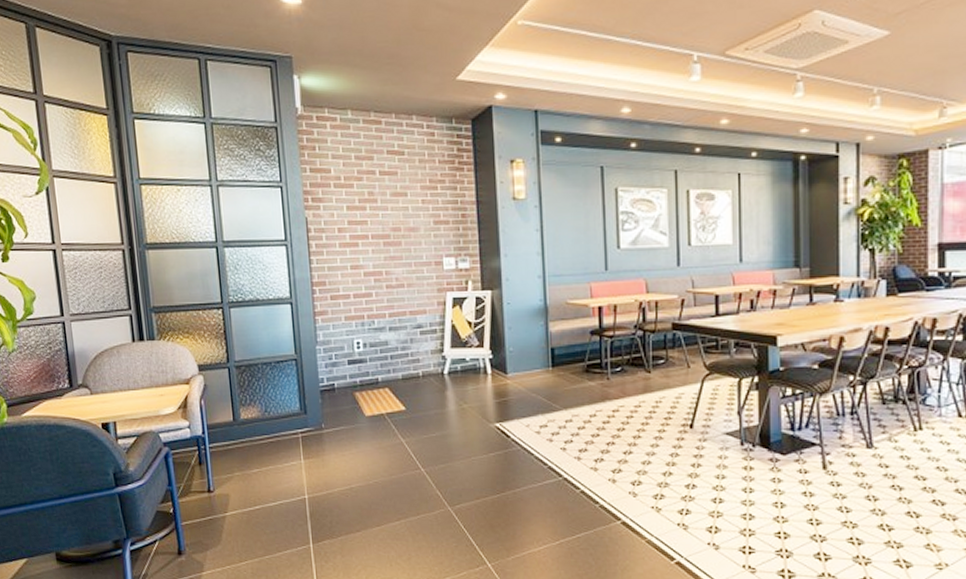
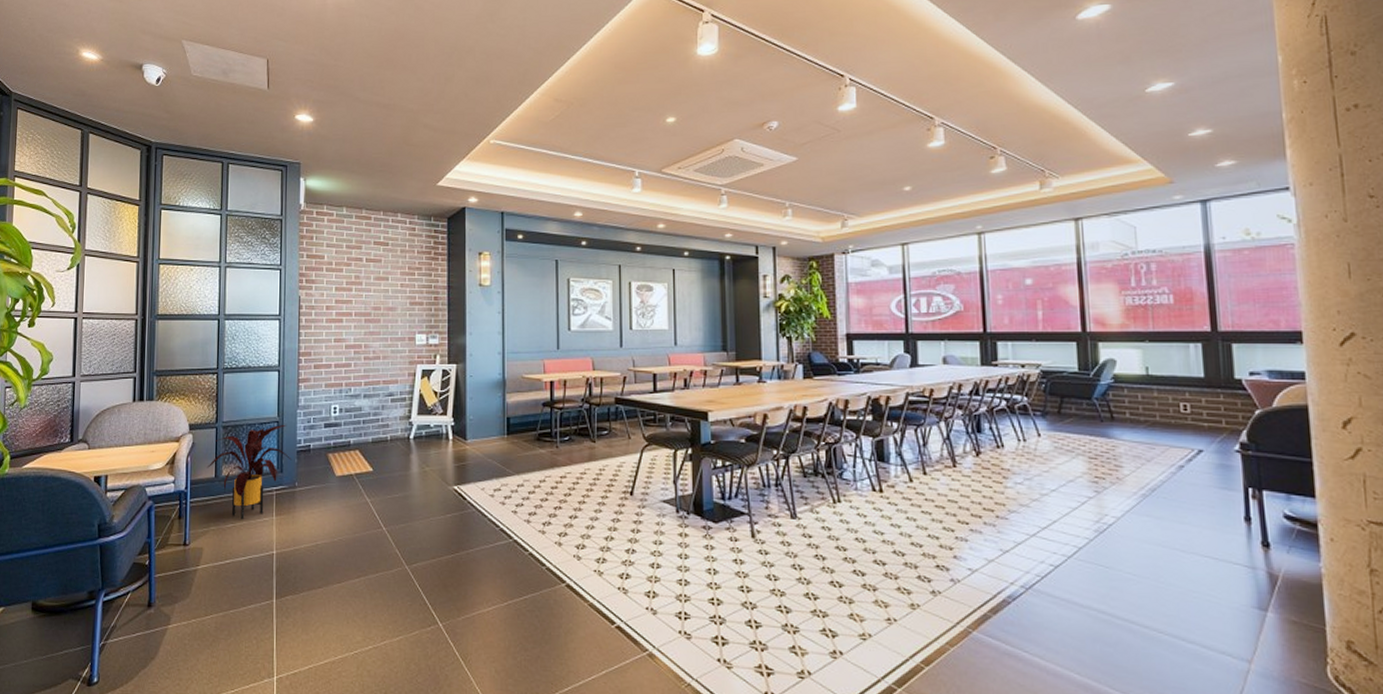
house plant: none [222,362,315,464] -> present [206,424,291,519]

